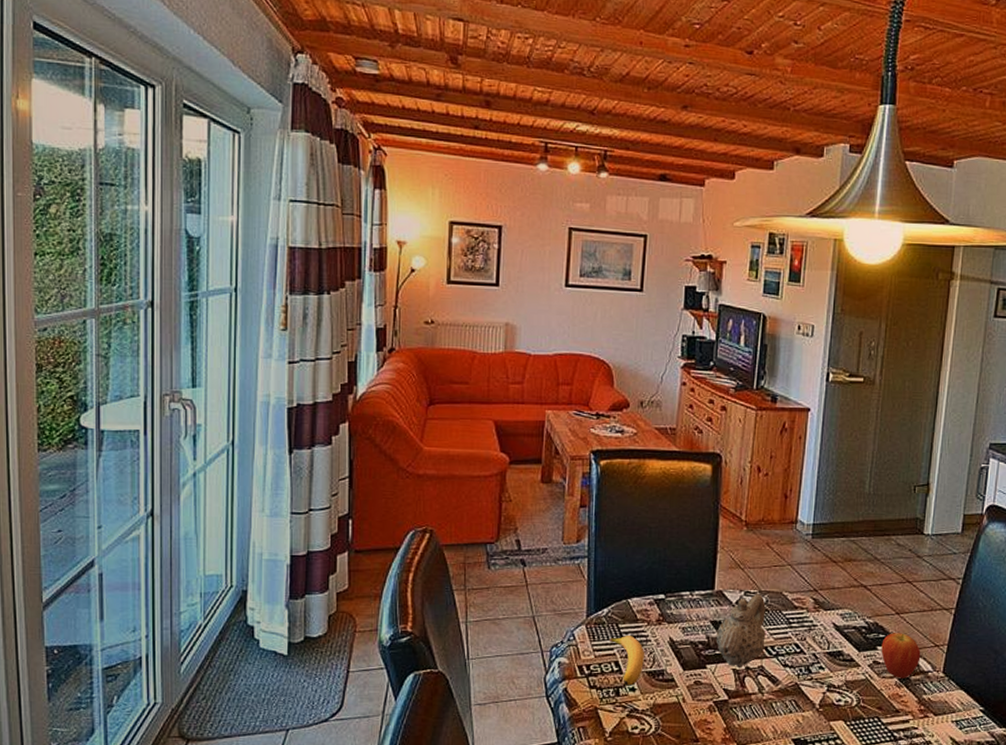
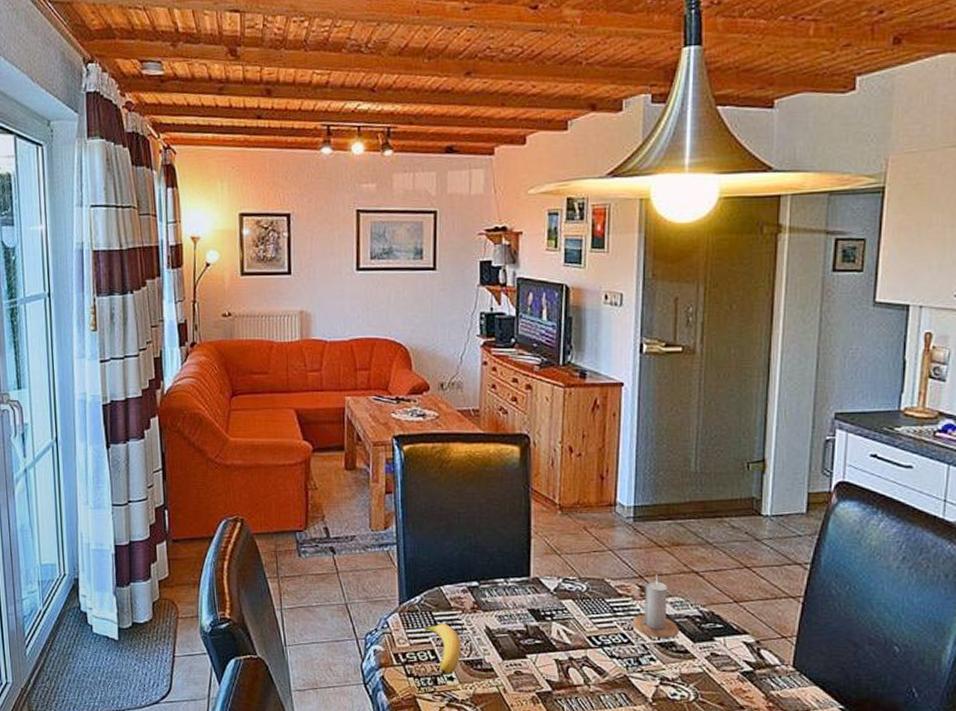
teapot: present [716,594,766,669] -> none [535,581,589,659]
candle: none [805,588,847,648] -> present [632,574,679,638]
fruit: present [881,633,921,679] -> none [719,623,766,672]

